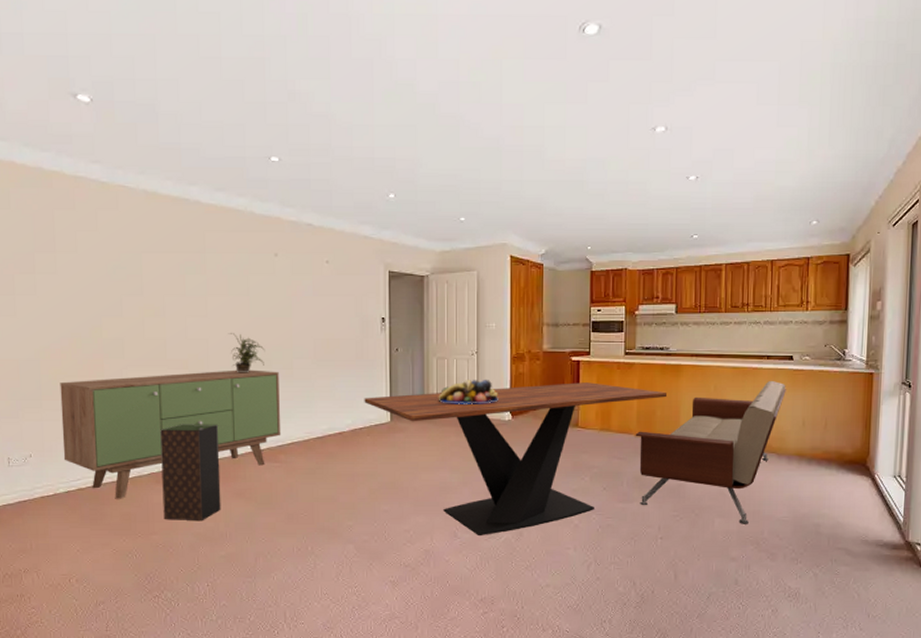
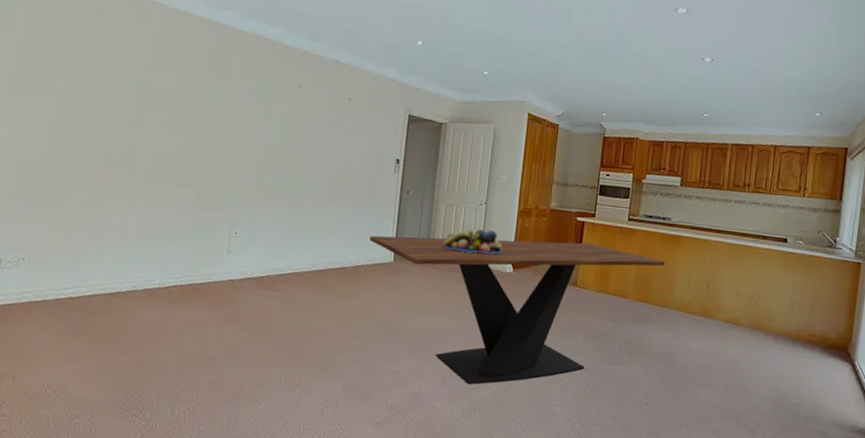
sideboard: present [60,370,282,499] -> none [57,187,288,312]
speaker: present [160,424,221,521] -> none [152,242,220,343]
potted plant: present [228,333,265,373] -> none [242,157,277,200]
sofa: present [635,381,786,524] -> none [629,260,779,398]

